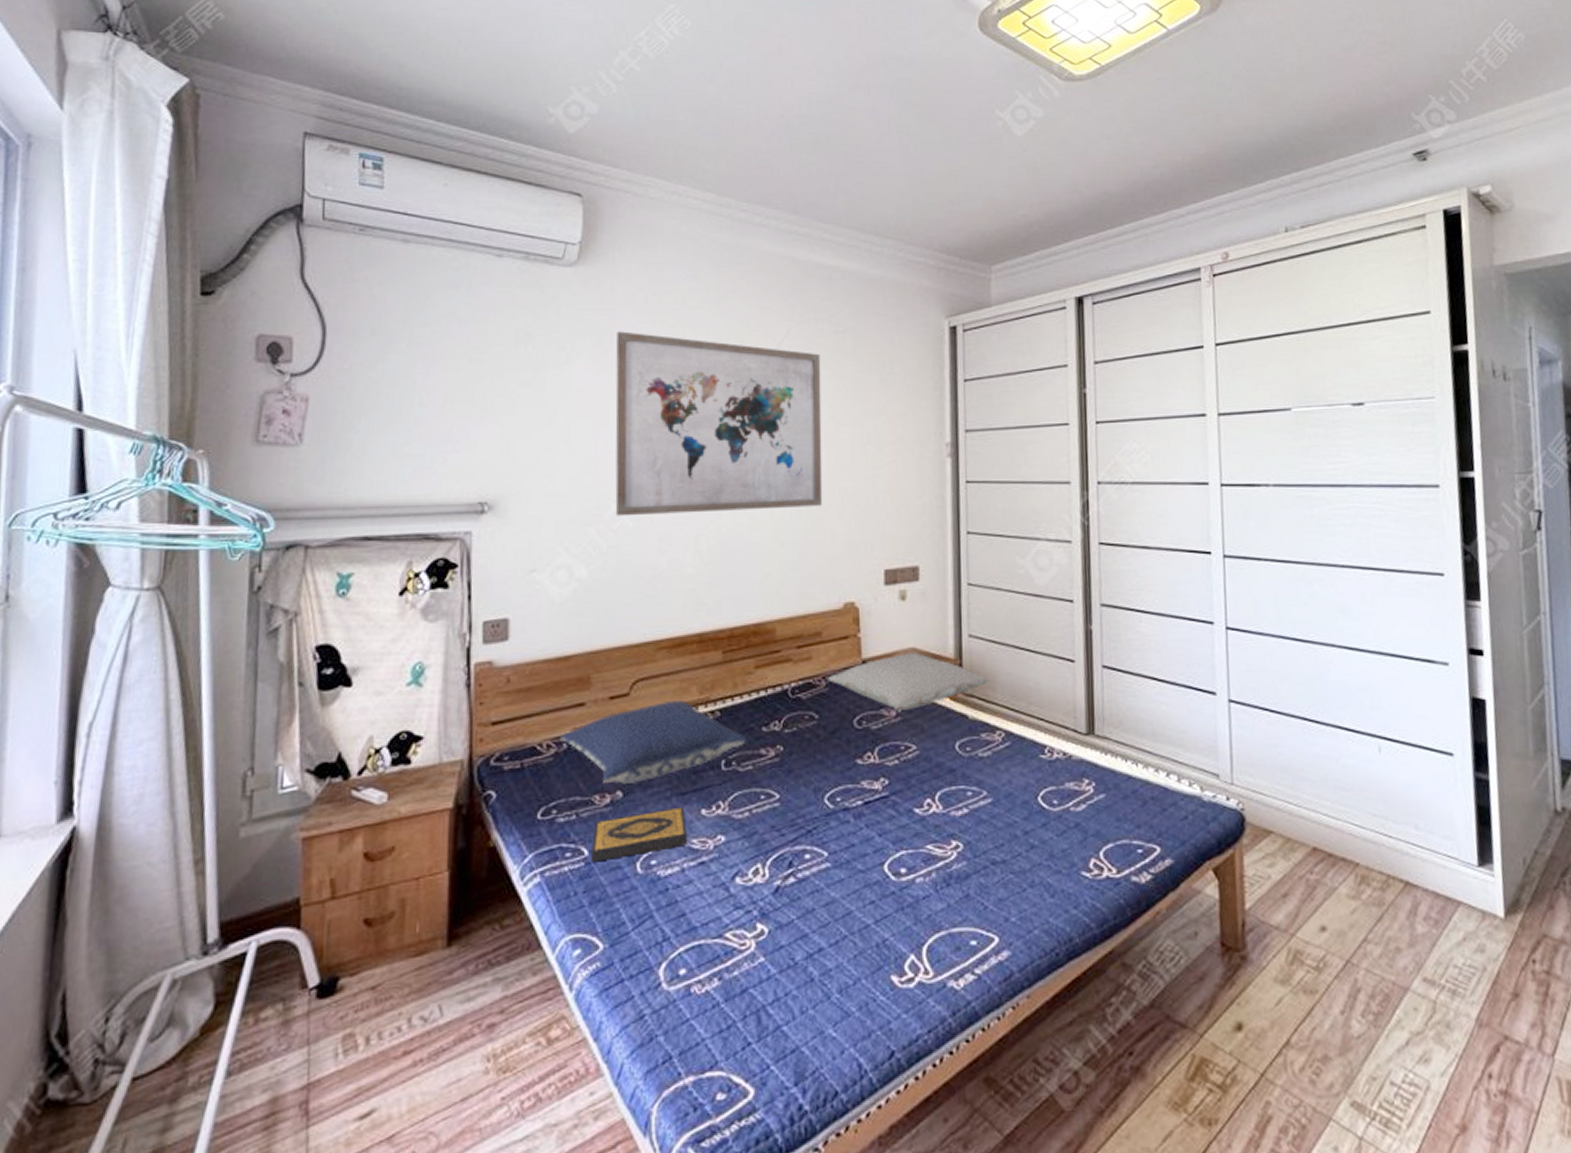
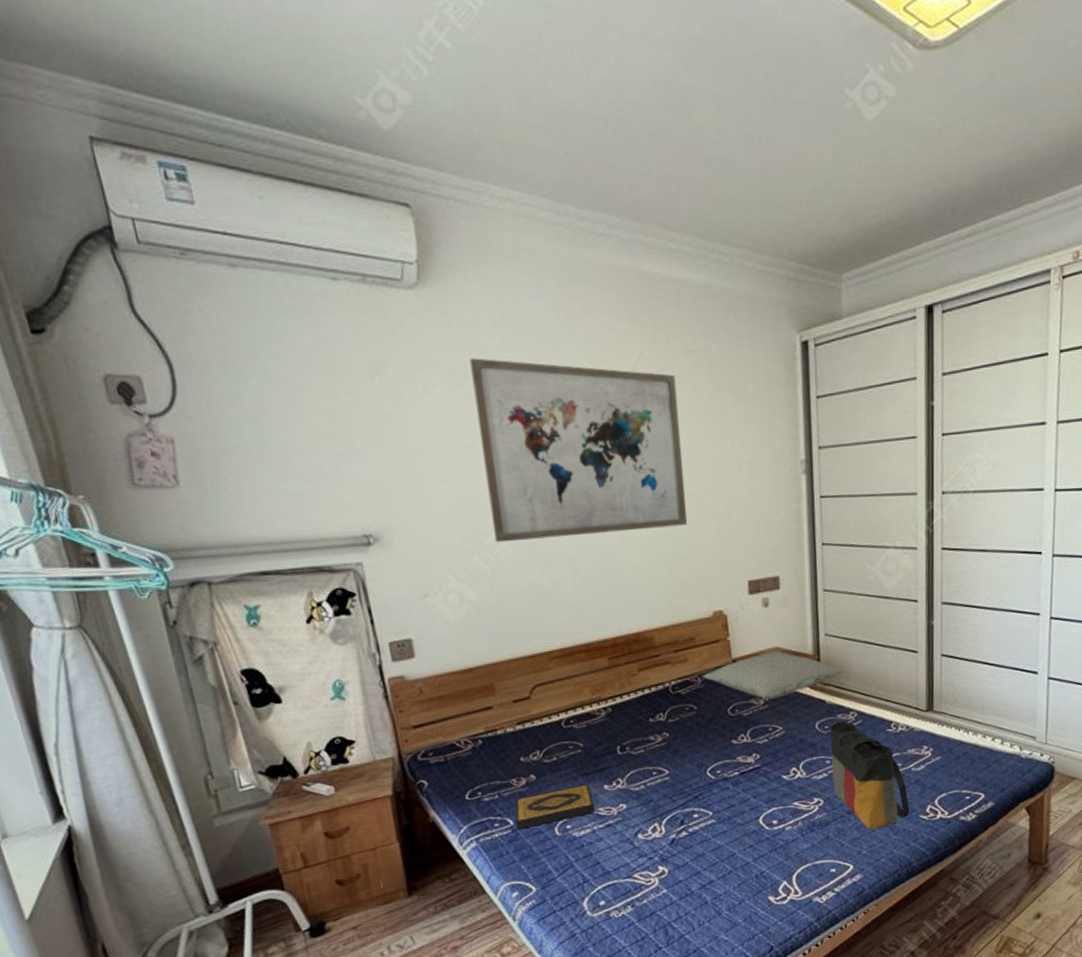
pillow: present [560,699,748,784] -> none [475,700,638,769]
tote bag: none [972,743,1069,888] -> present [830,721,909,829]

